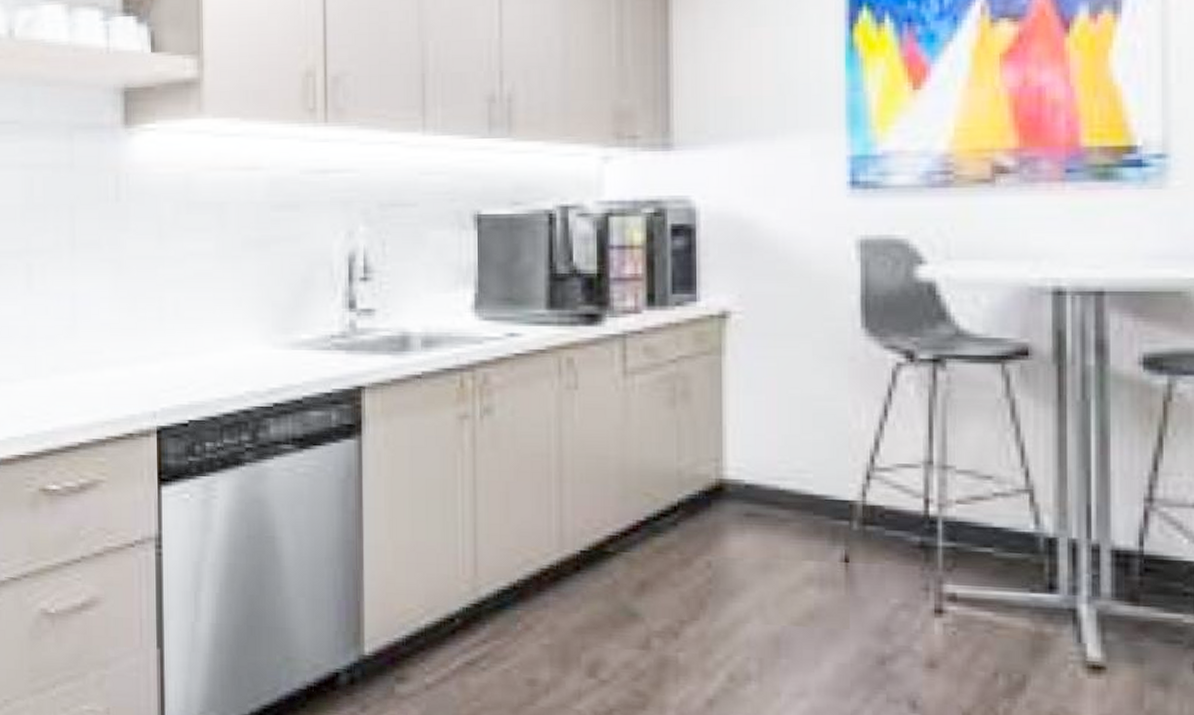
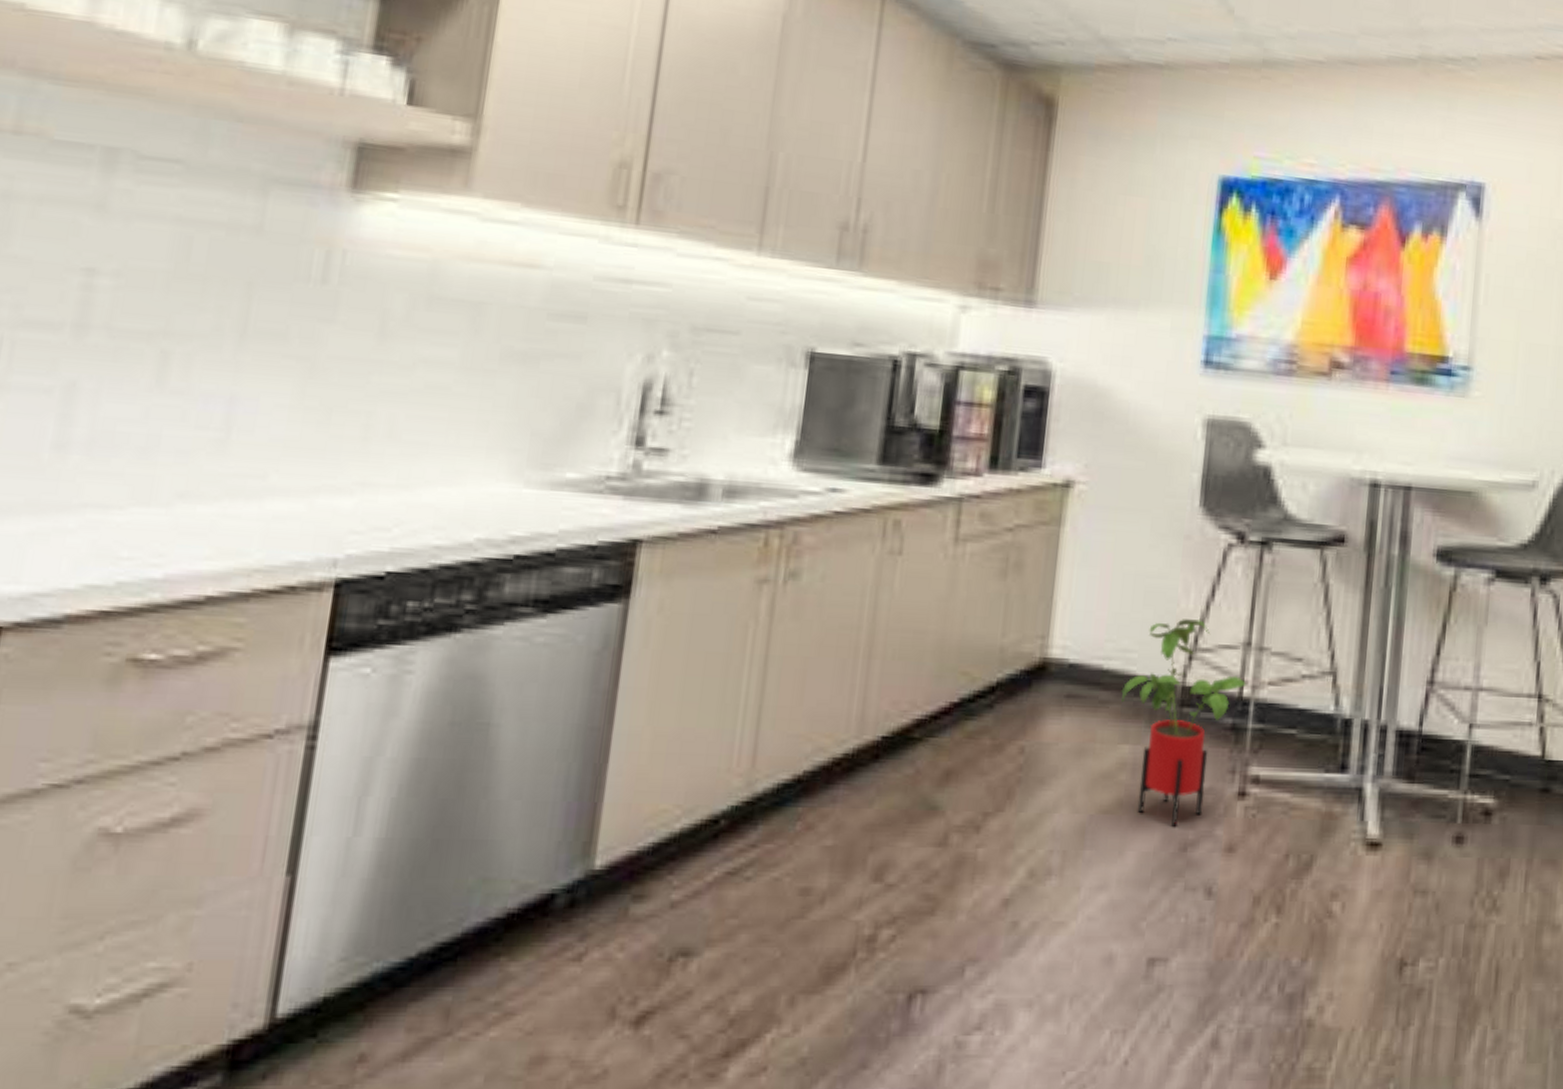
house plant: none [800,439,932,641] -> present [1121,619,1247,827]

